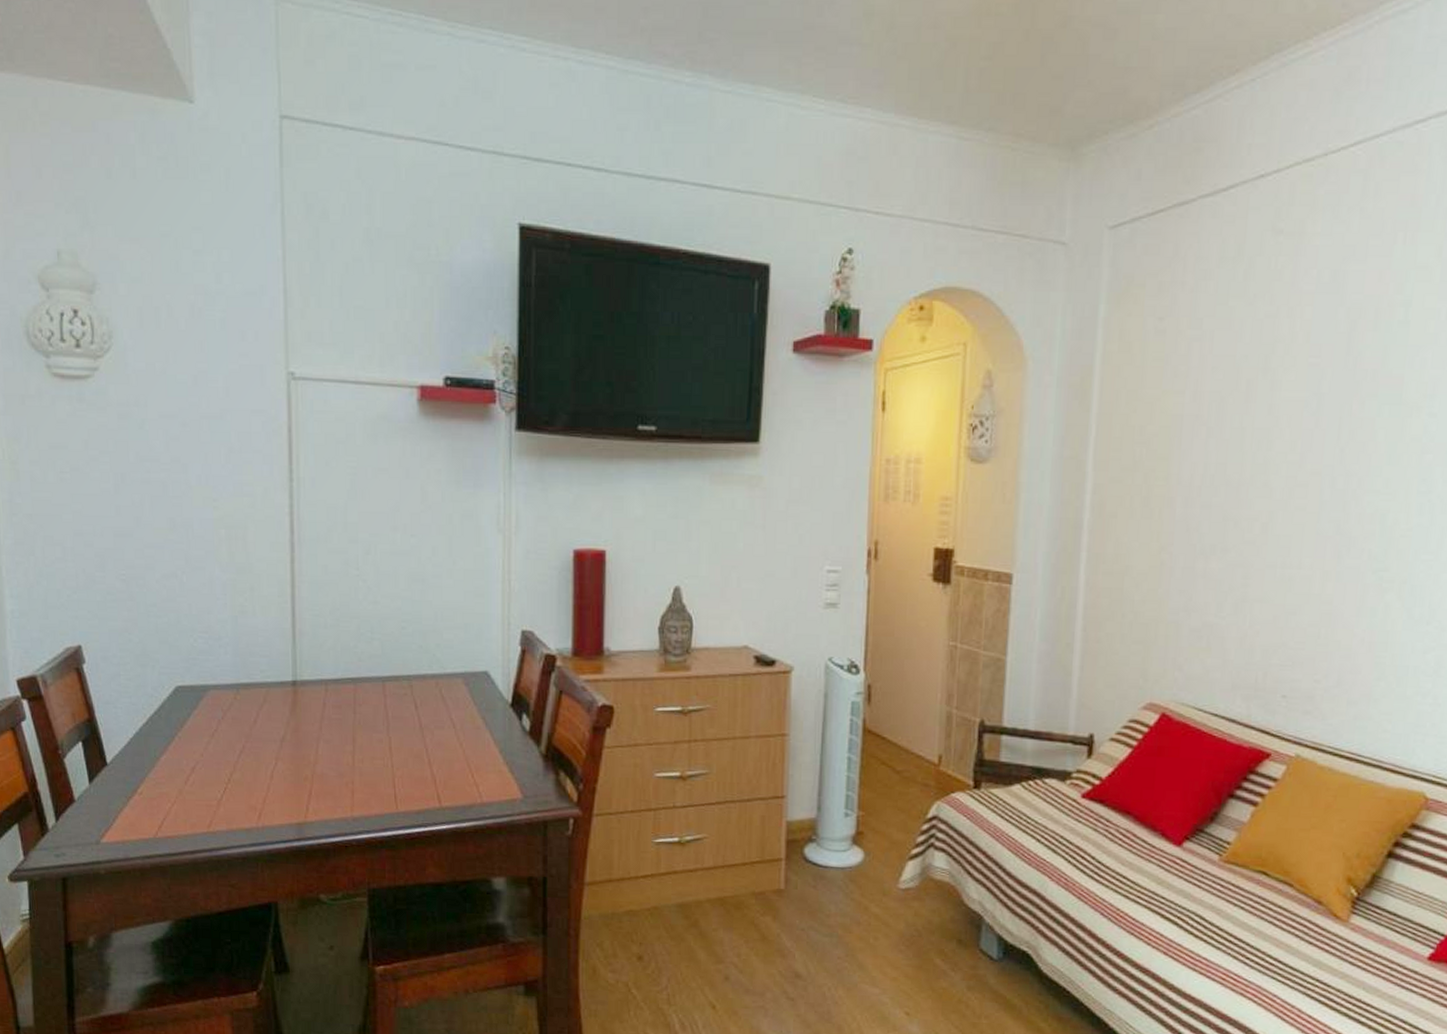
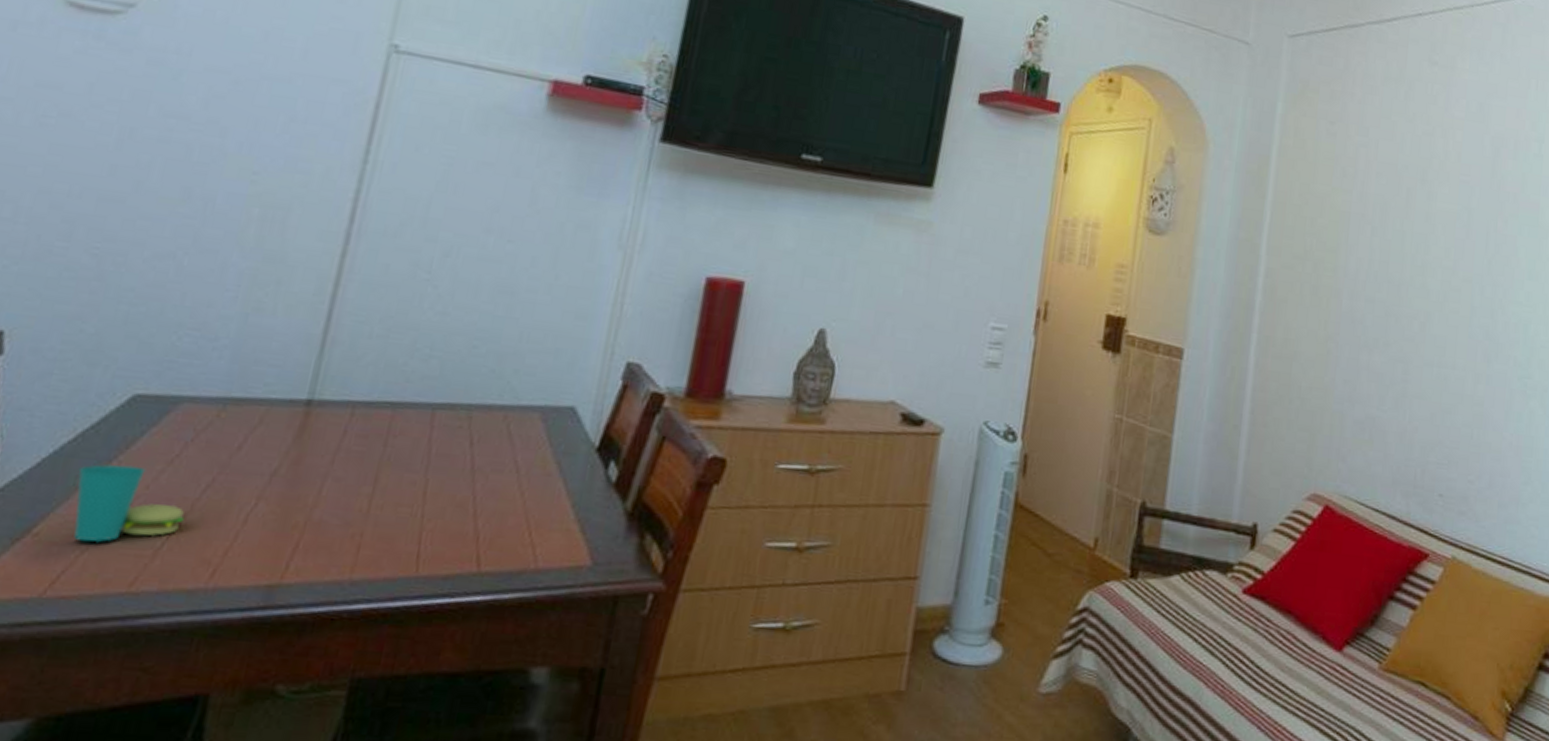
cup: none [155,739,231,798] -> present [73,463,185,543]

